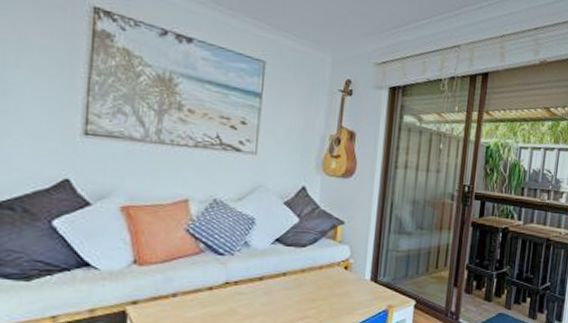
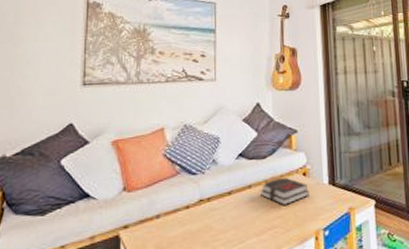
book: none [295,268,349,296] -> present [260,177,309,205]

